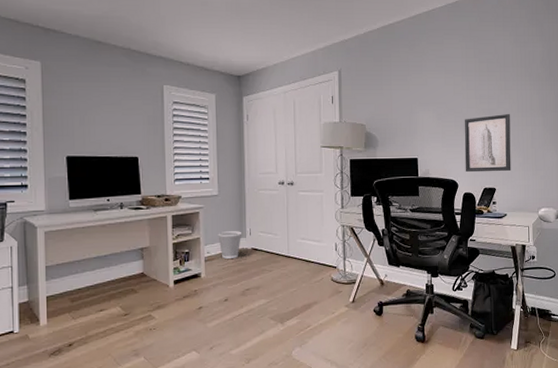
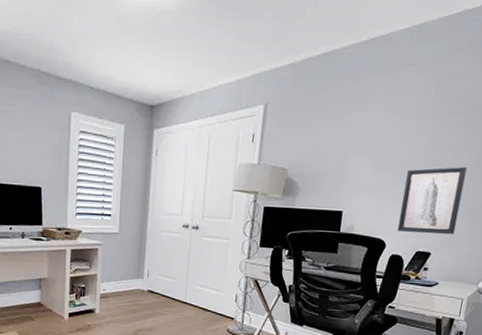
wastebasket: present [218,230,242,259] -> none [115,270,140,298]

